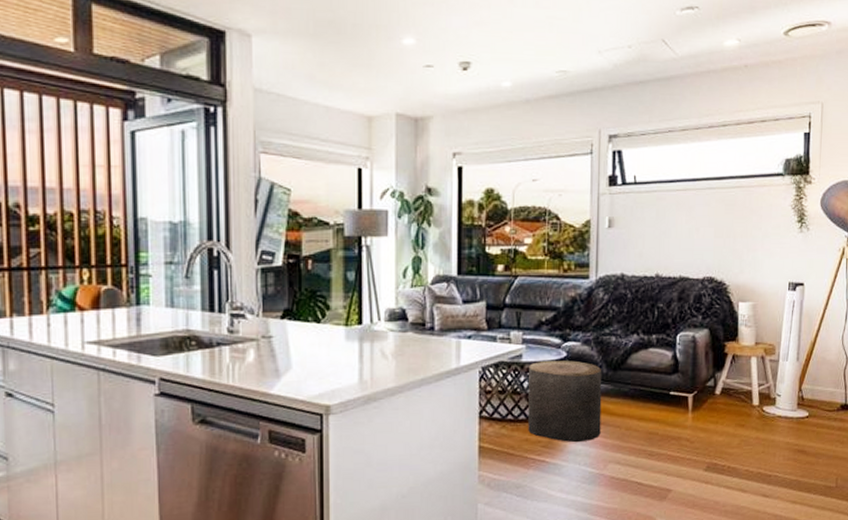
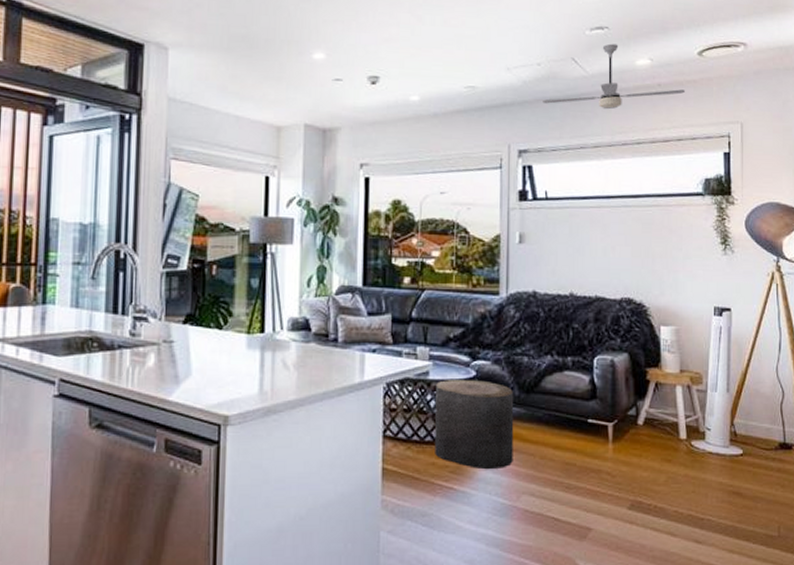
ceiling fan: none [633,24,771,92] -> present [543,43,686,110]

